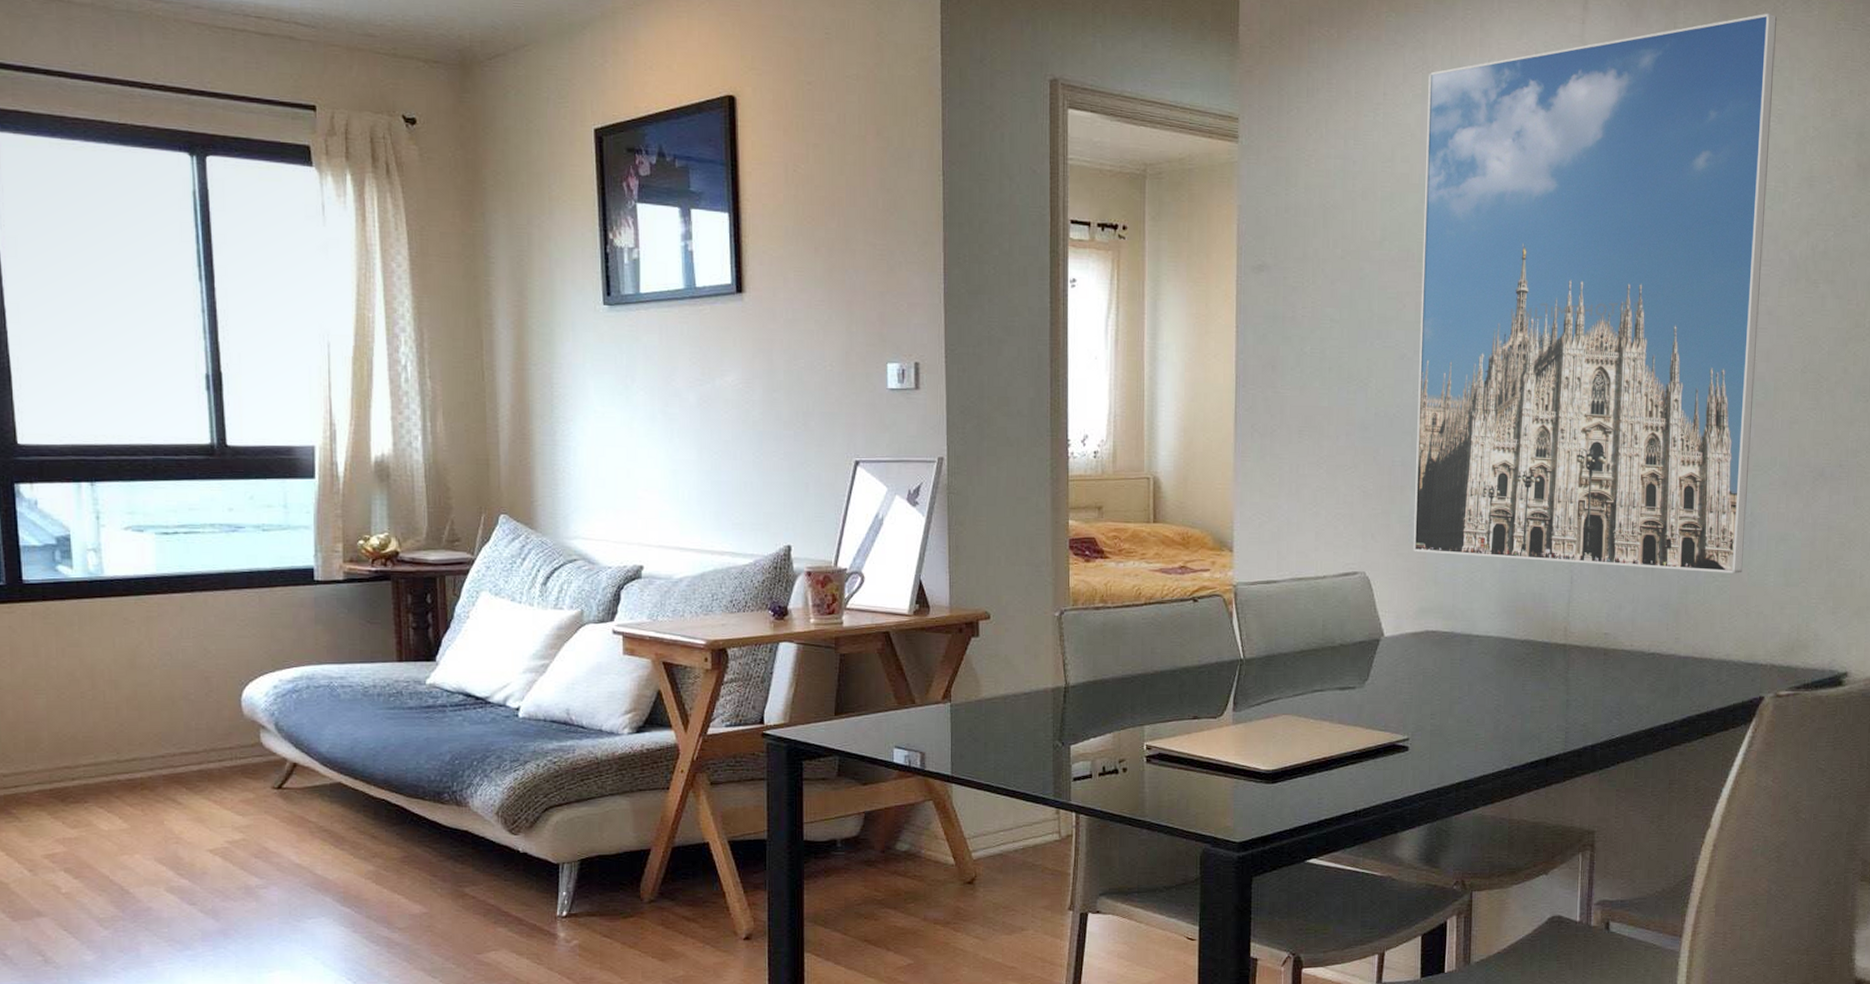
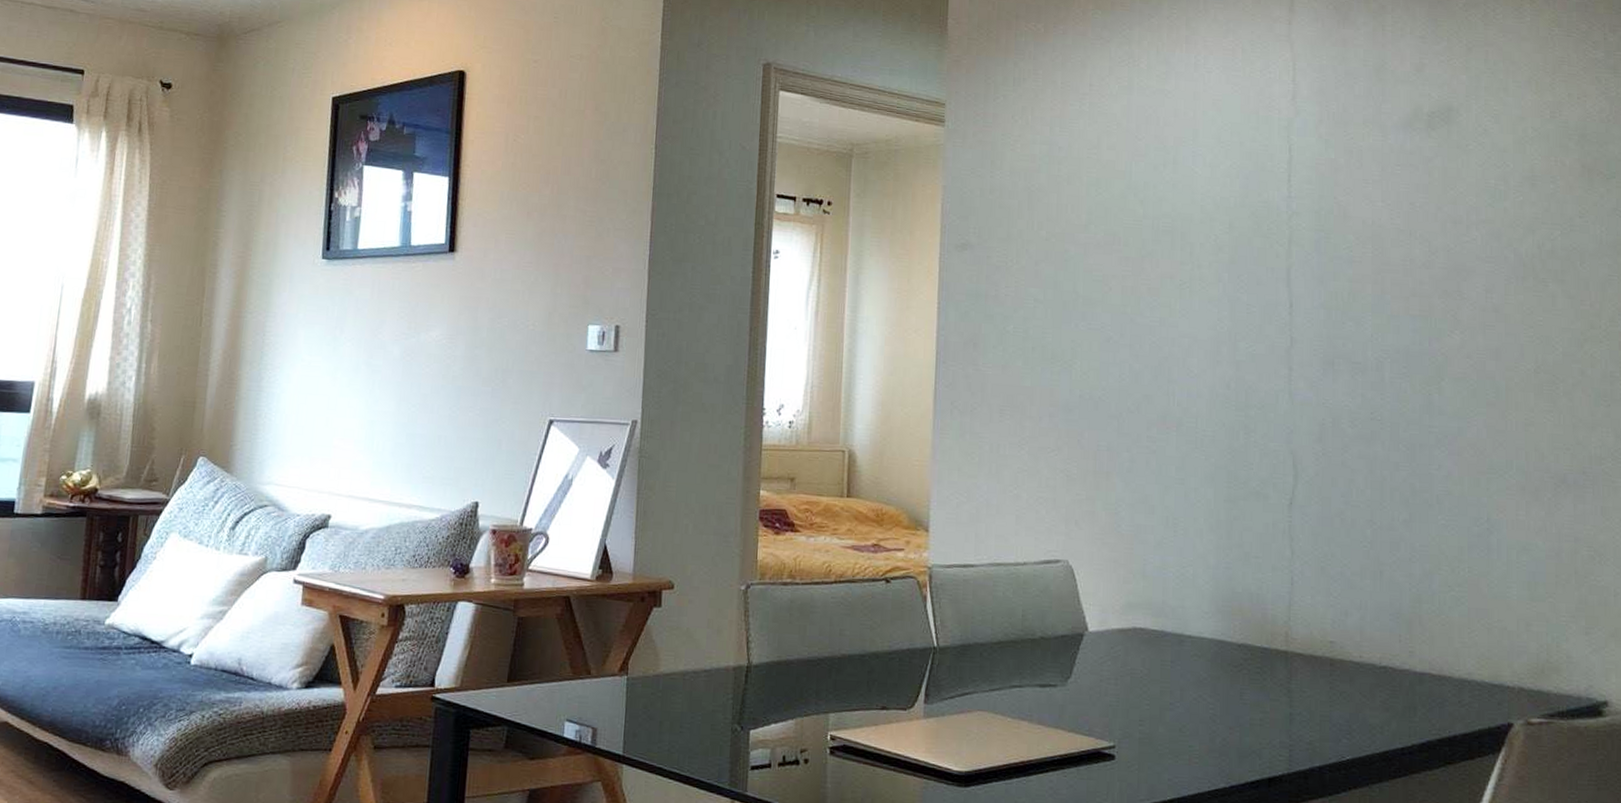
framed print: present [1412,13,1777,573] -> none [1119,18,1488,584]

